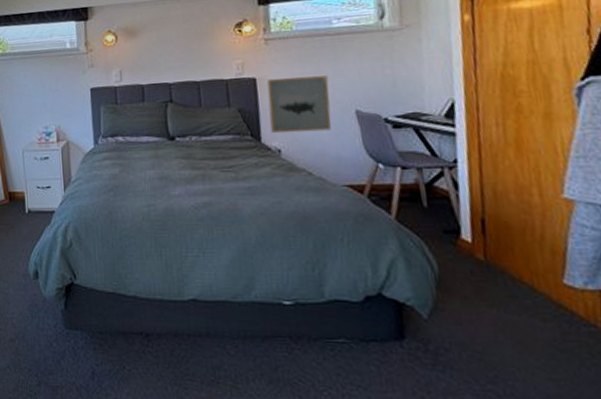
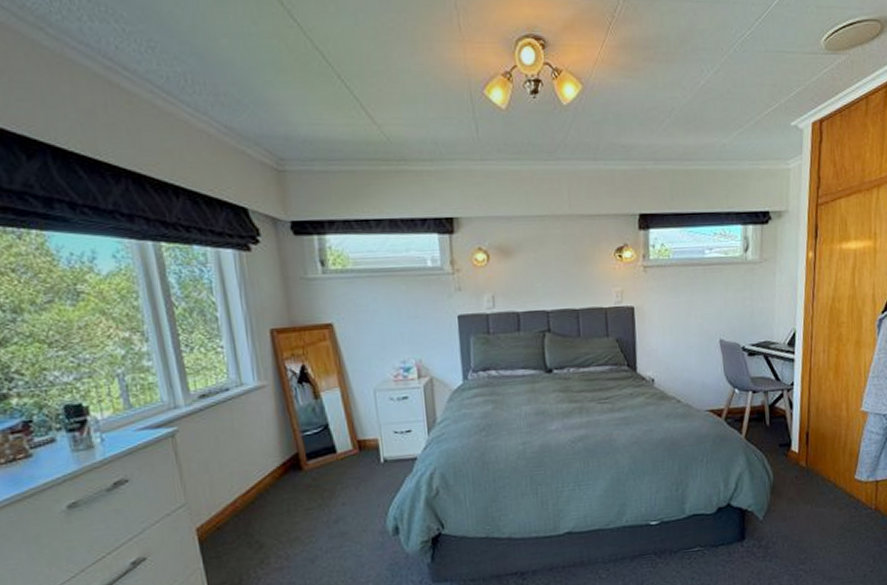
wall art: present [267,75,332,134] -> none [644,305,699,364]

